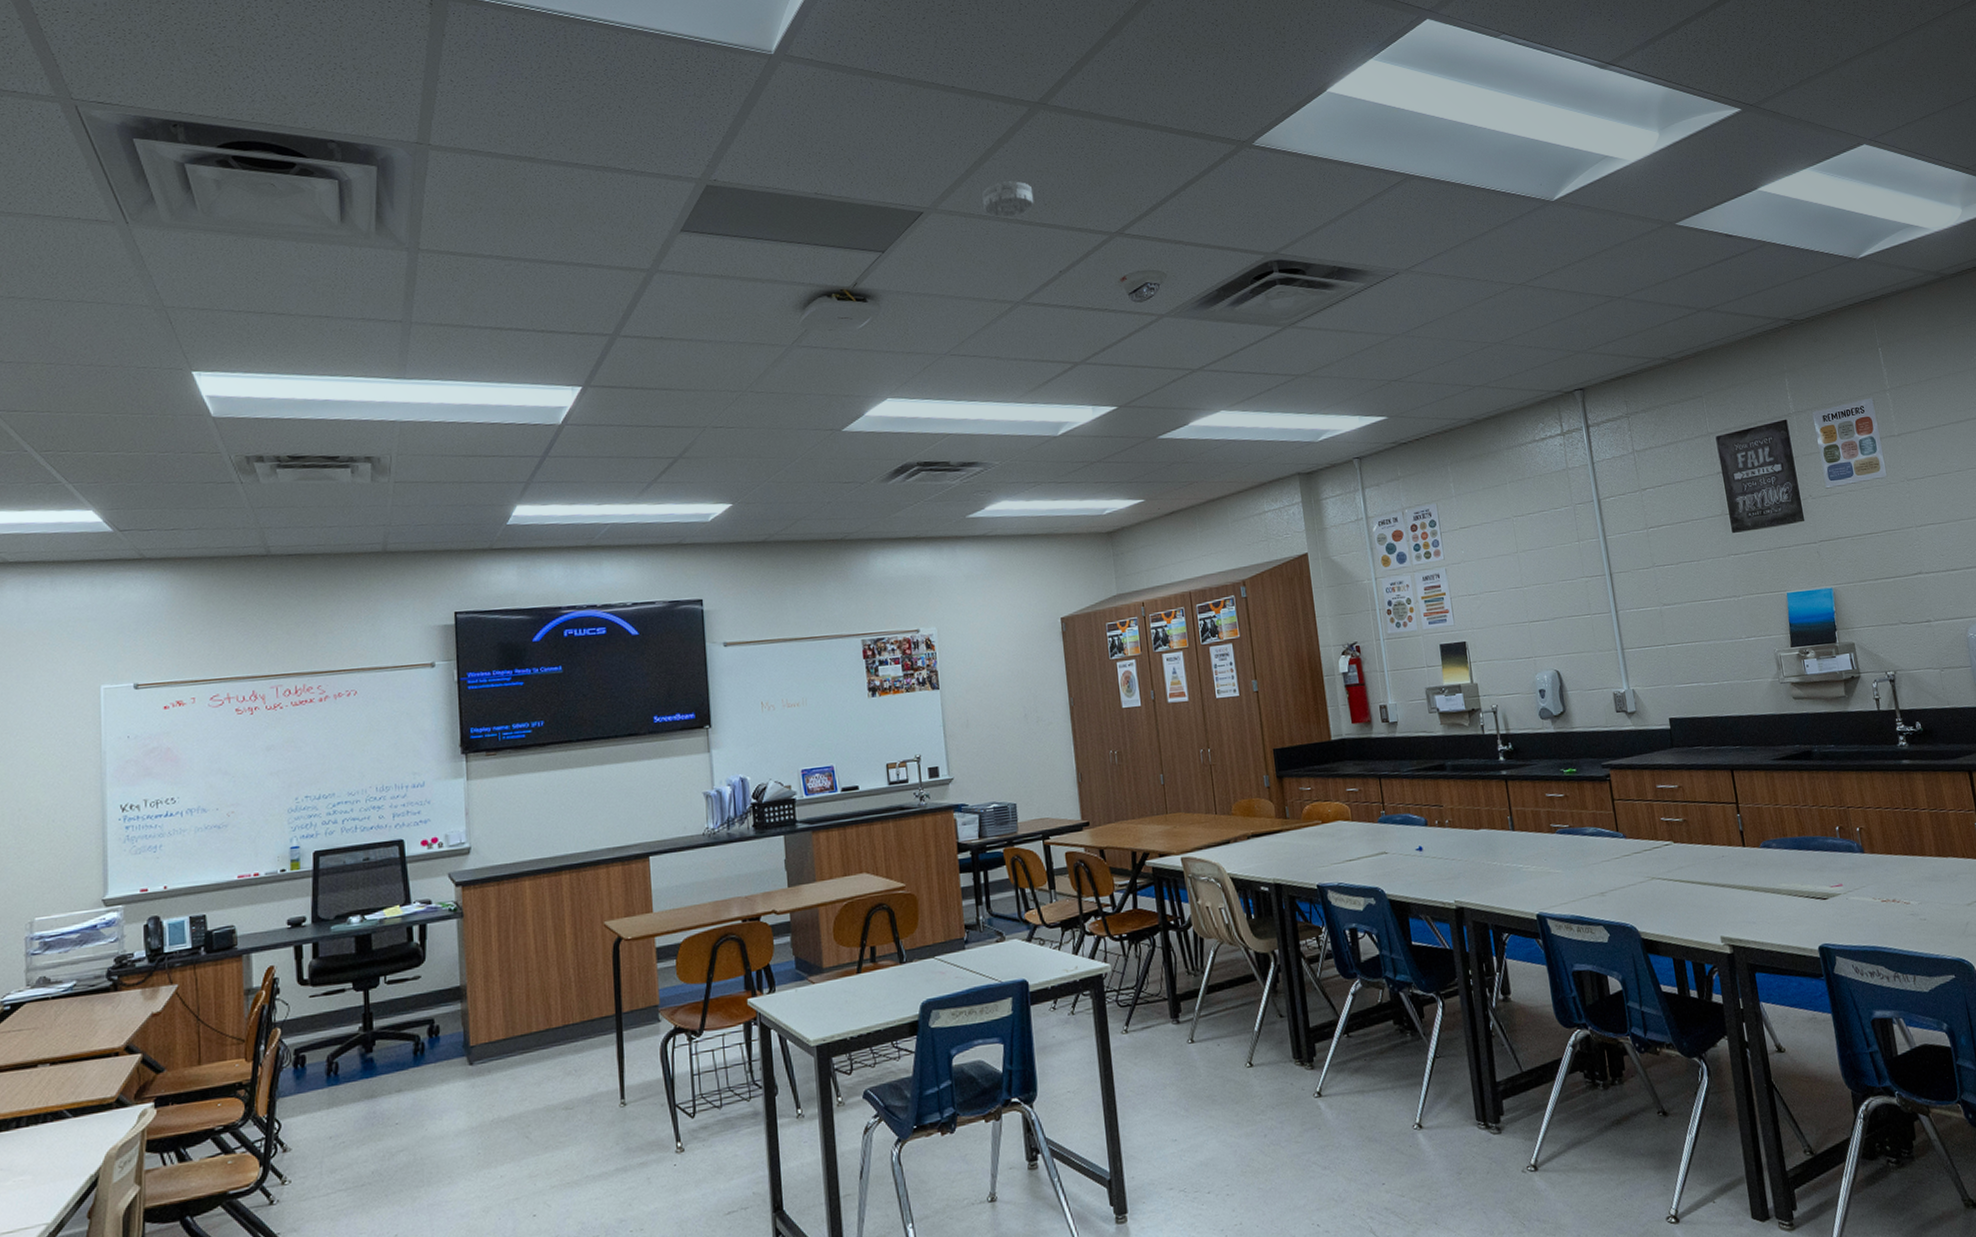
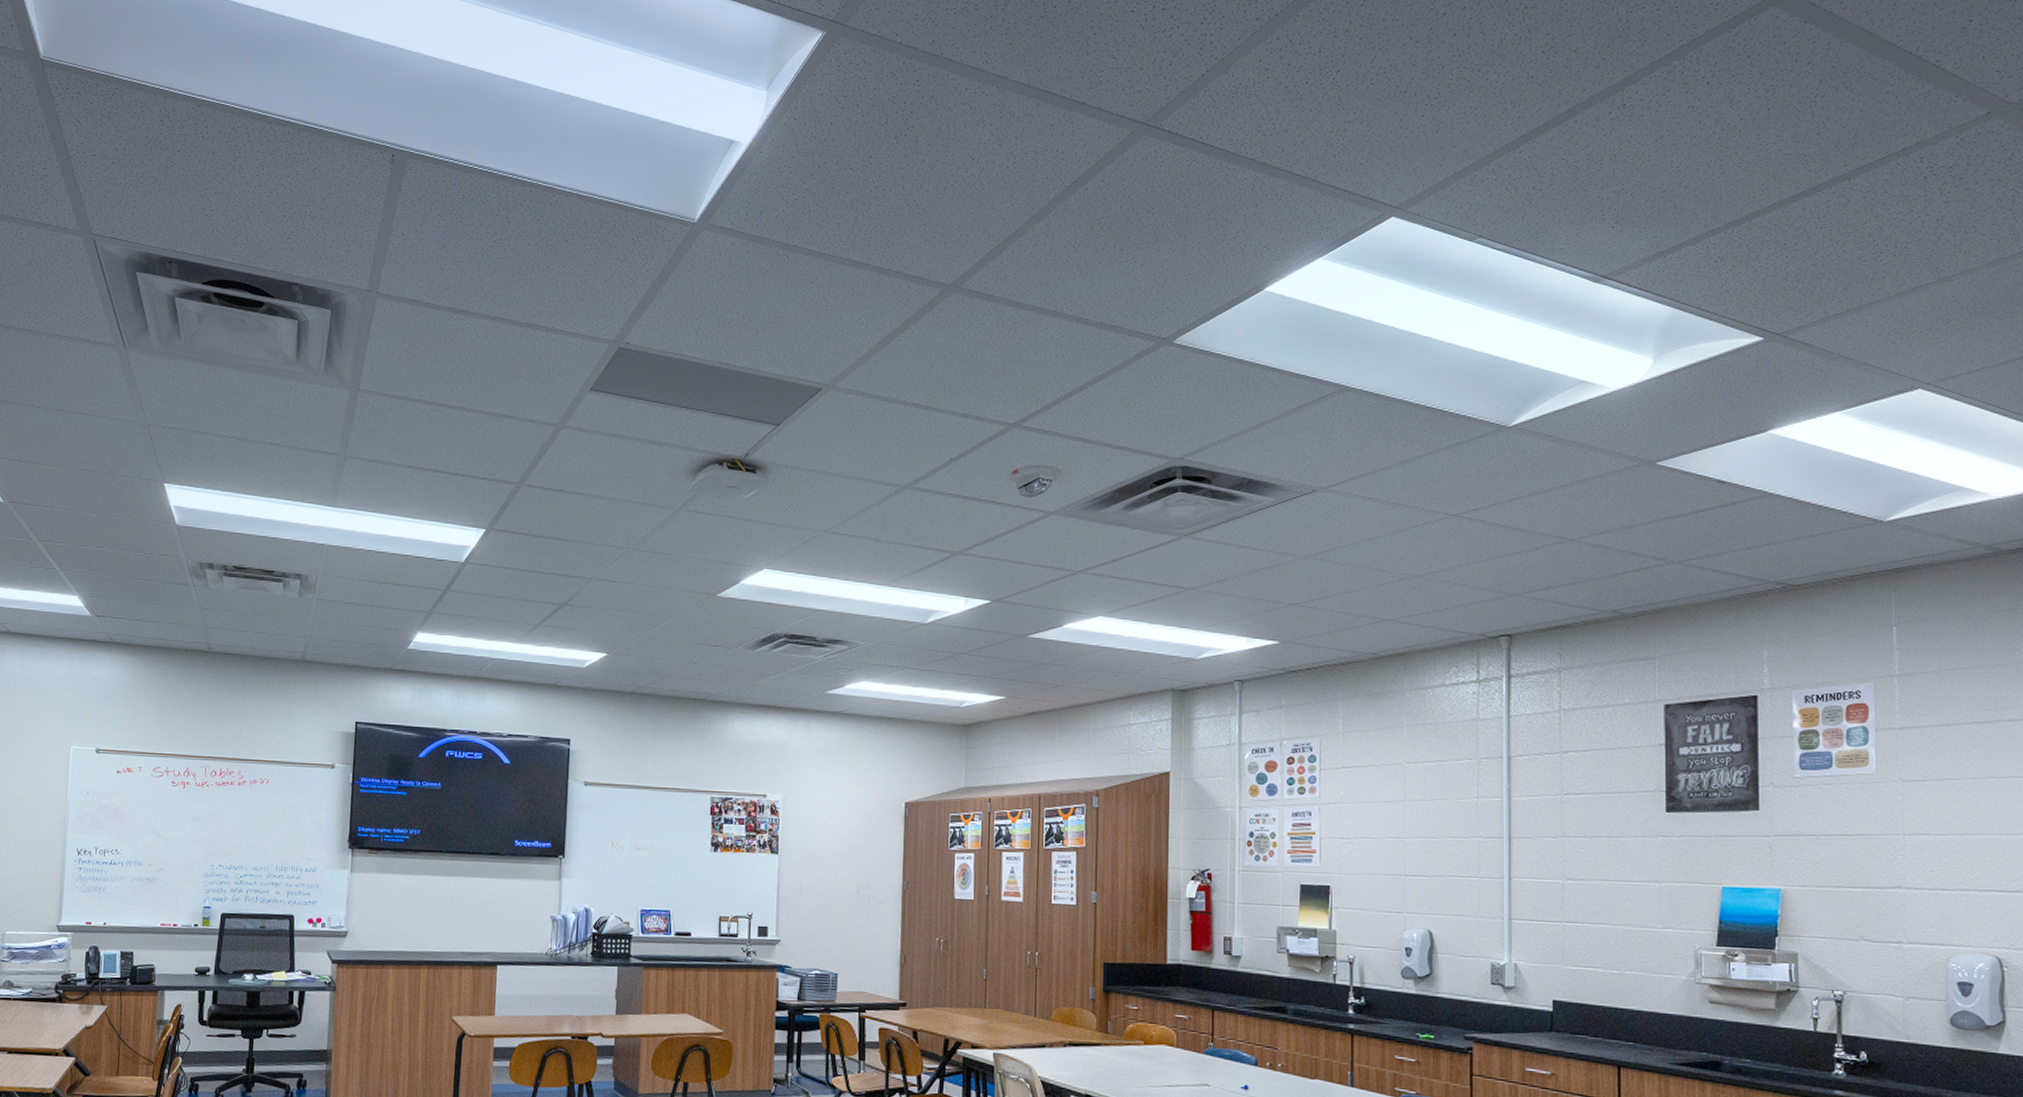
smoke detector: present [982,181,1034,217] -> none [882,363,935,399]

